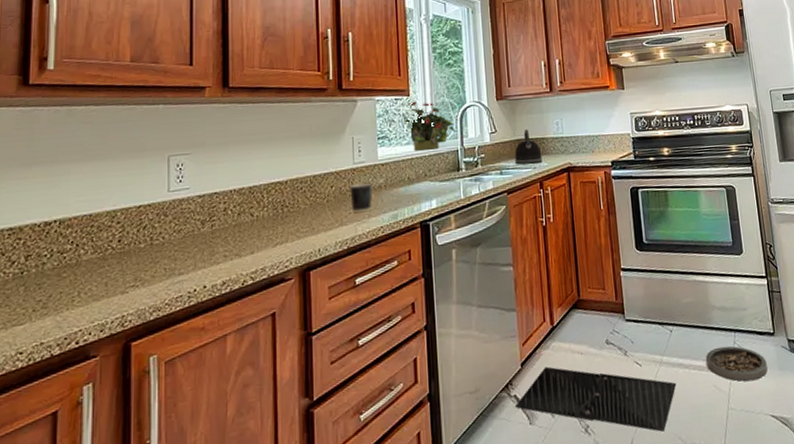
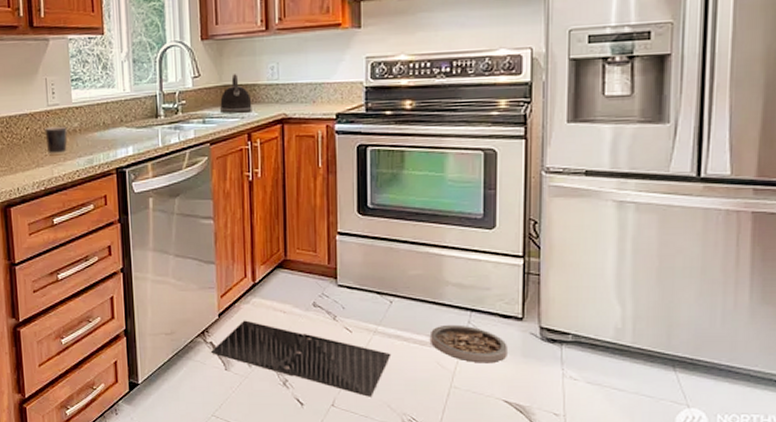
potted plant: present [404,101,455,152] -> none [98,40,153,96]

